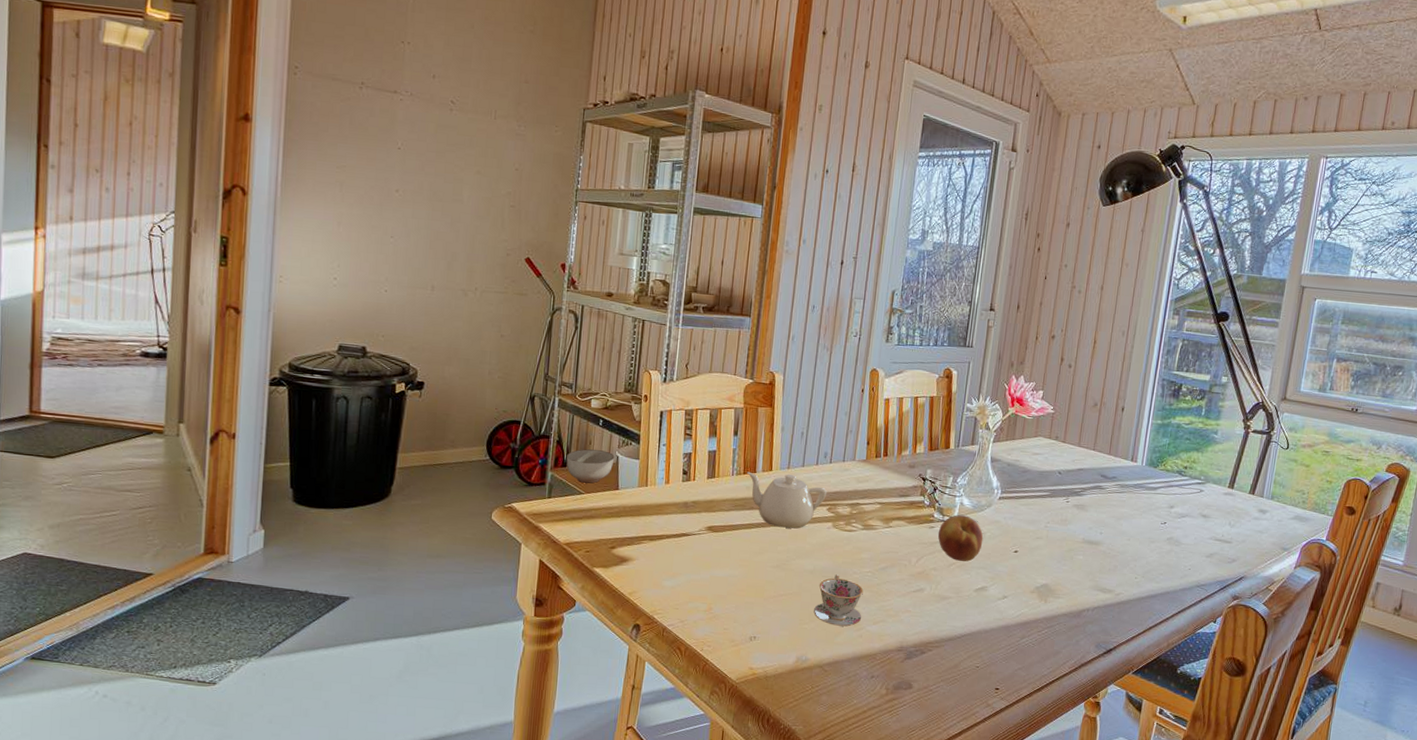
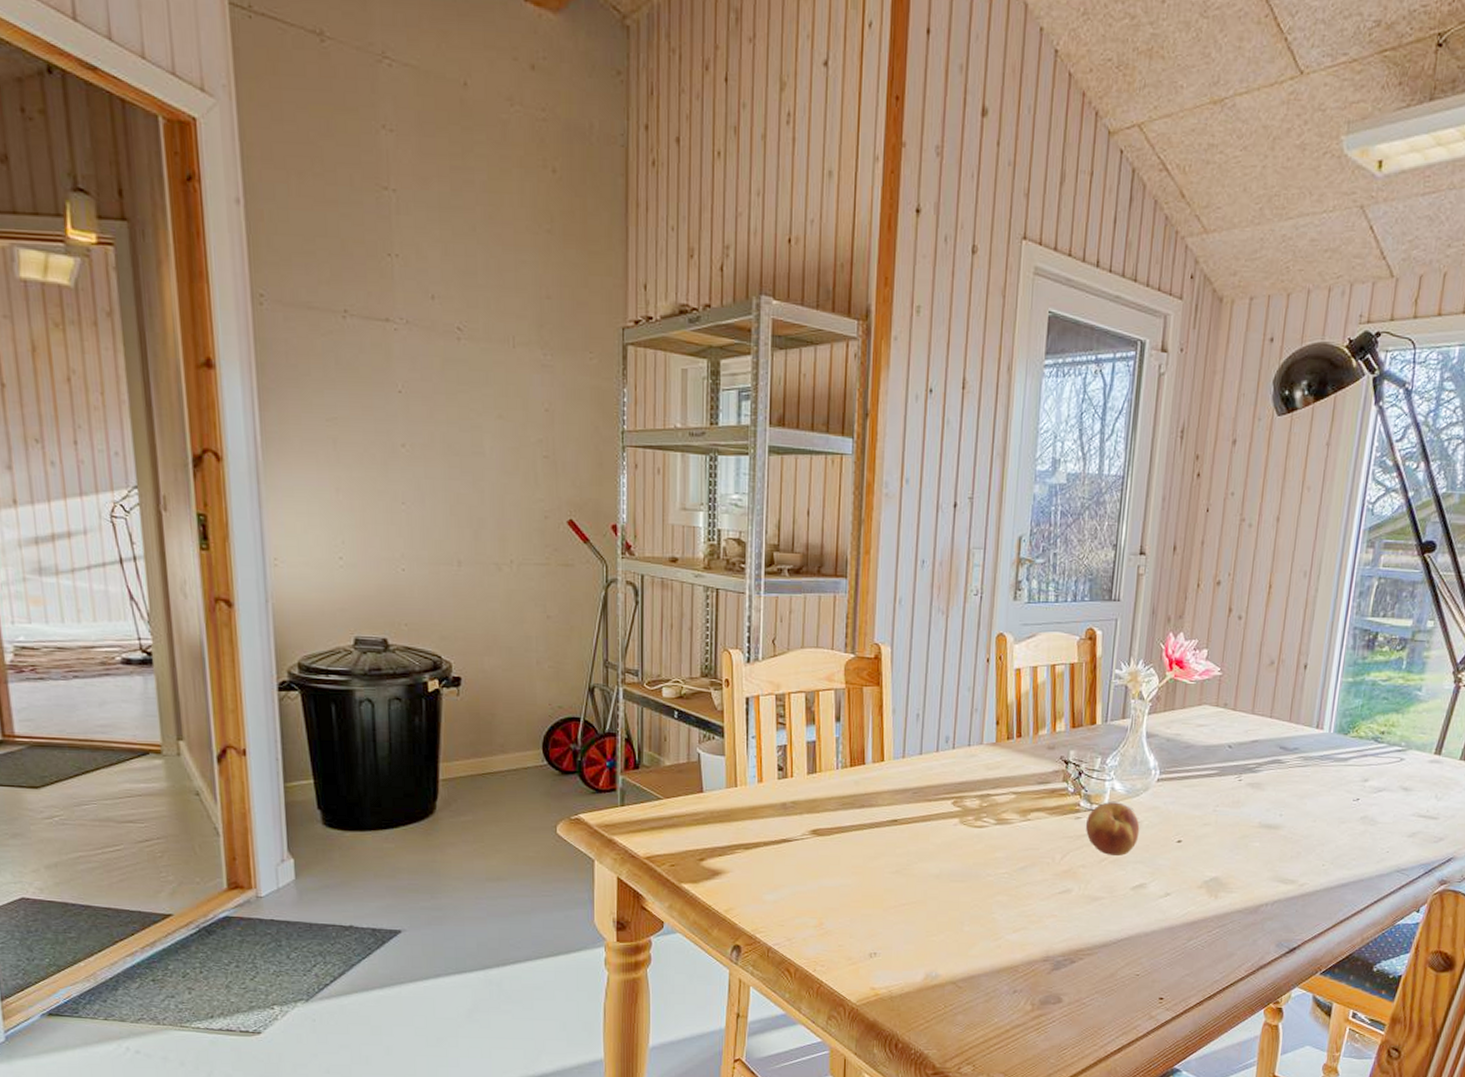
bowl: present [566,449,615,483] -> none [638,747,696,787]
teapot: present [747,471,828,529] -> none [854,763,952,827]
teacup: present [814,574,864,627] -> none [942,878,1000,937]

